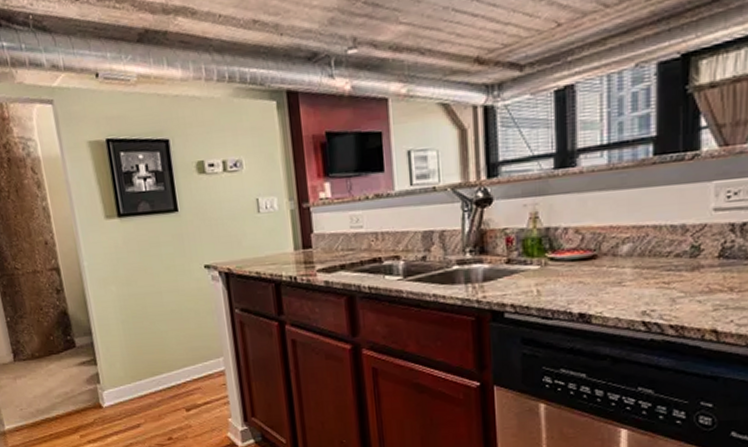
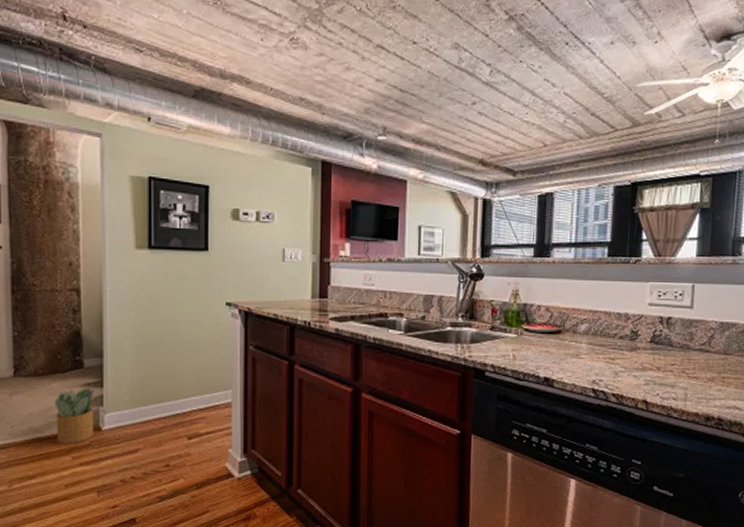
potted plant: none [54,366,96,423] -> present [54,388,94,444]

